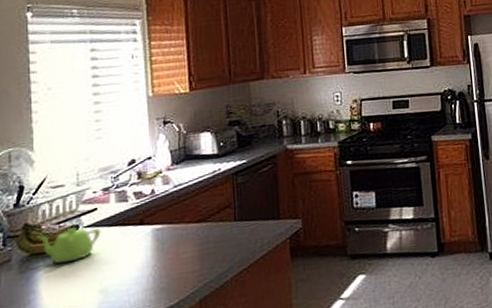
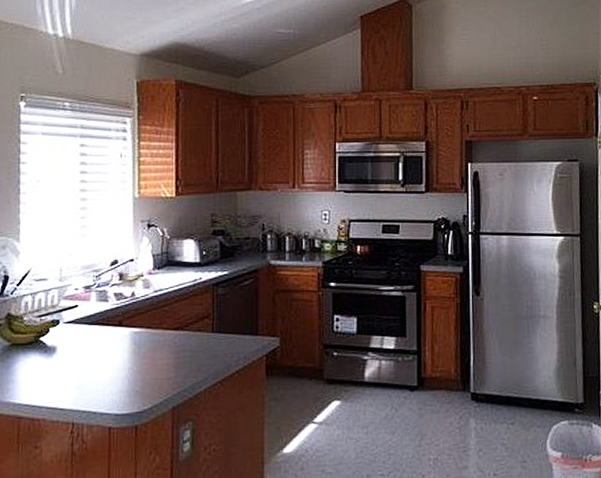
teapot: present [38,228,101,263] -> none [19,322,80,355]

